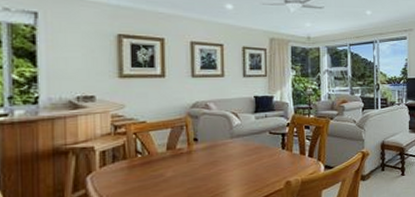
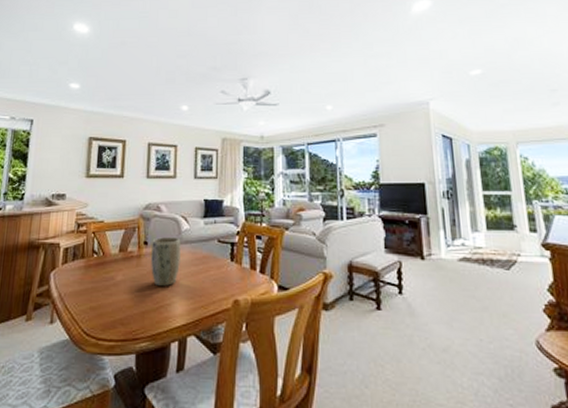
plant pot: none [202,132,233,178] -> present [151,237,181,287]

